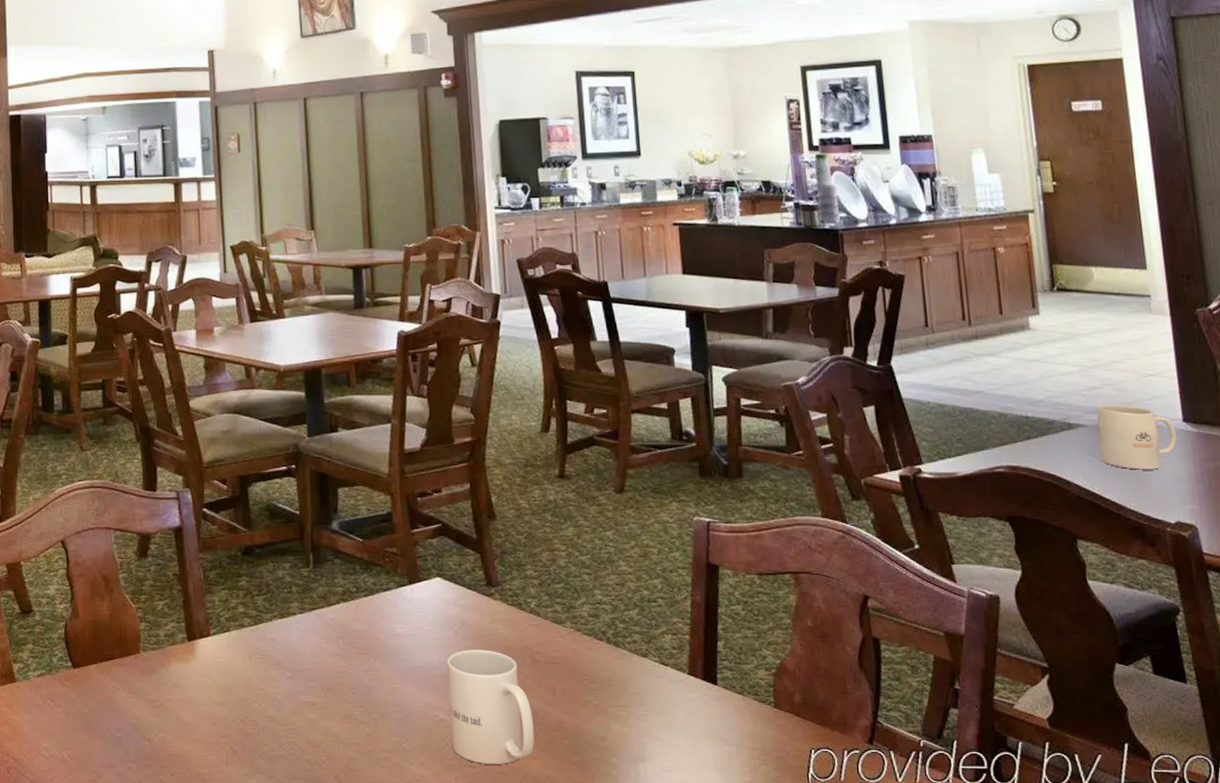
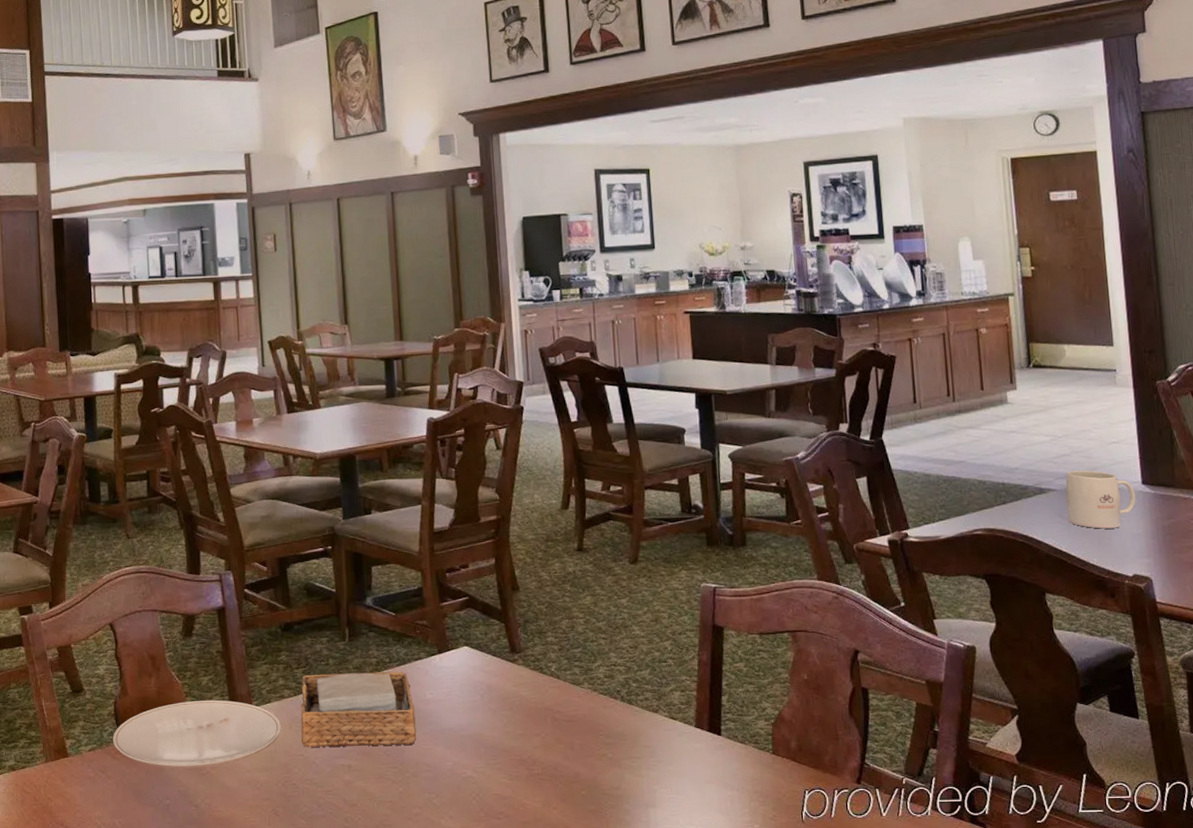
plate: none [62,626,240,699] -> present [112,699,281,769]
napkin holder: none [261,602,385,684] -> present [301,671,417,747]
mug: present [446,649,535,764] -> none [473,711,555,815]

